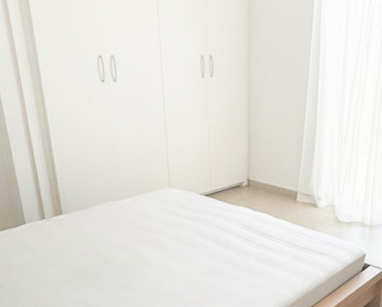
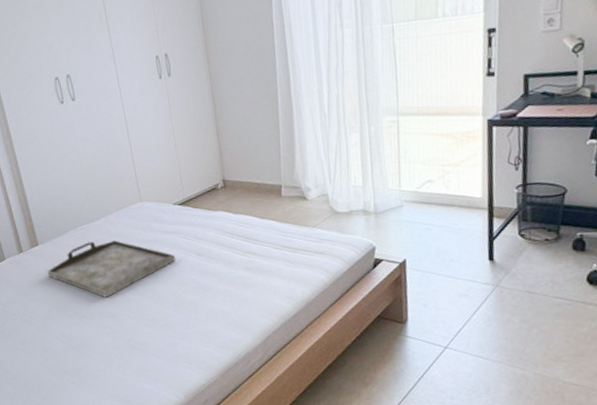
serving tray: none [68,218,195,271] -> present [47,240,176,298]

